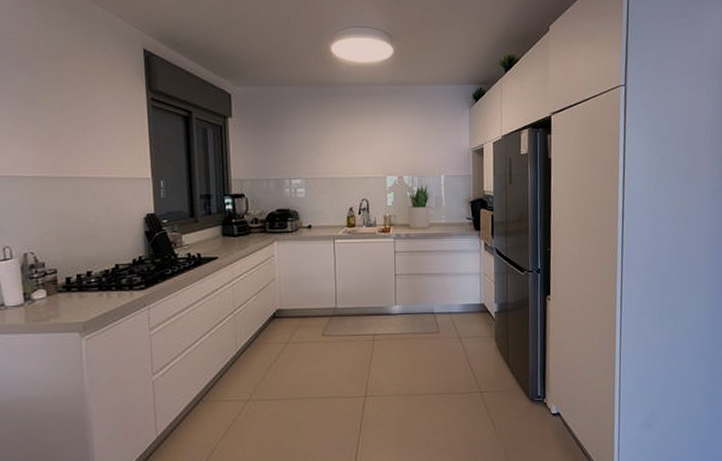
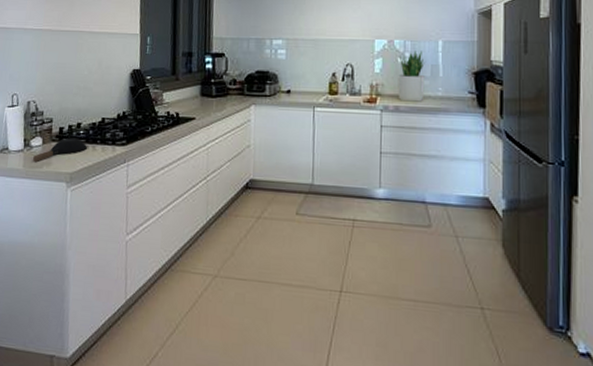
frying pan: none [37,287,100,315] -> present [33,137,87,162]

